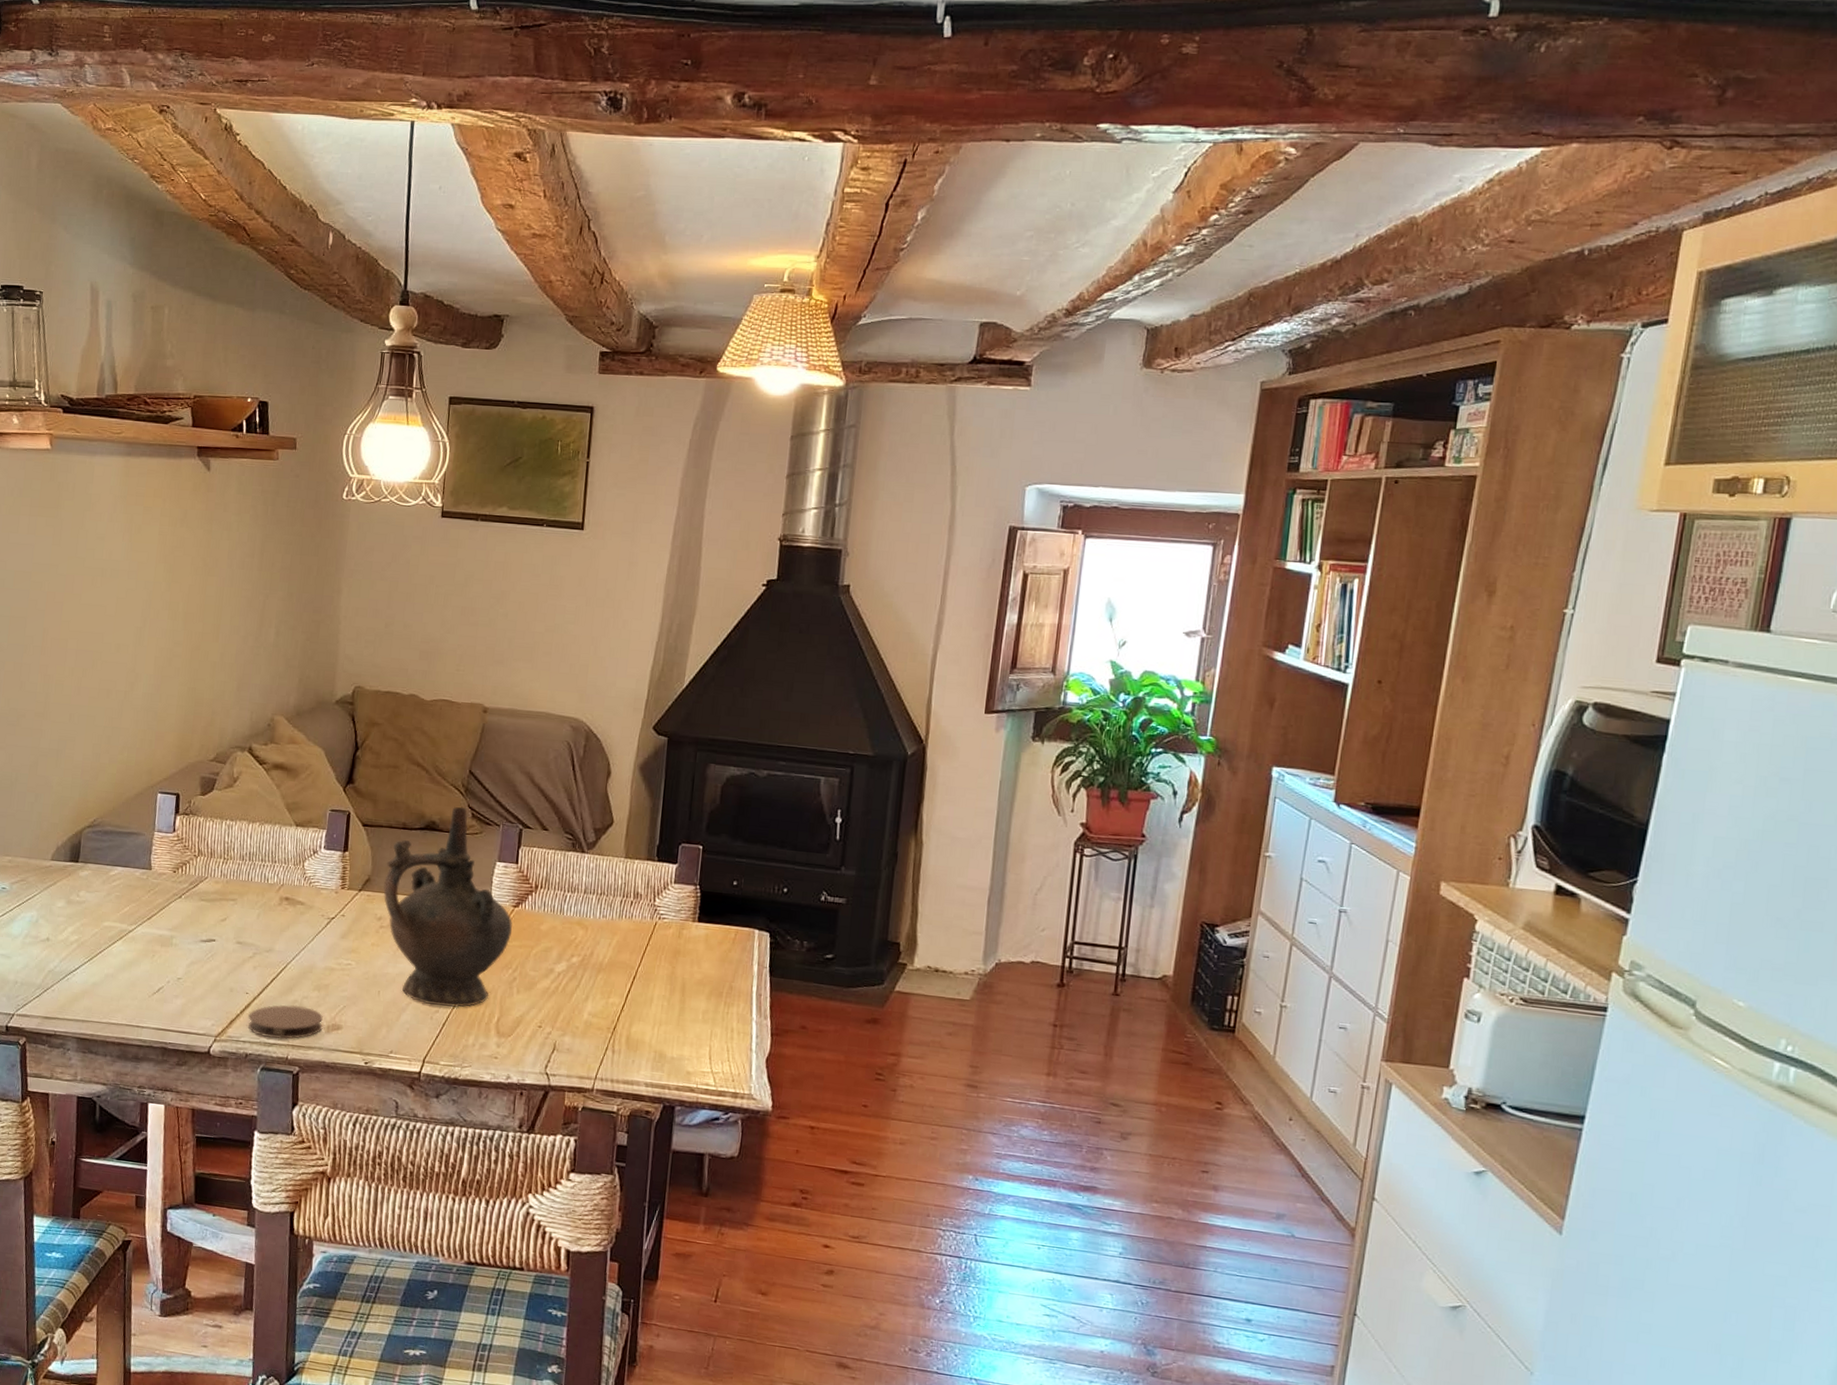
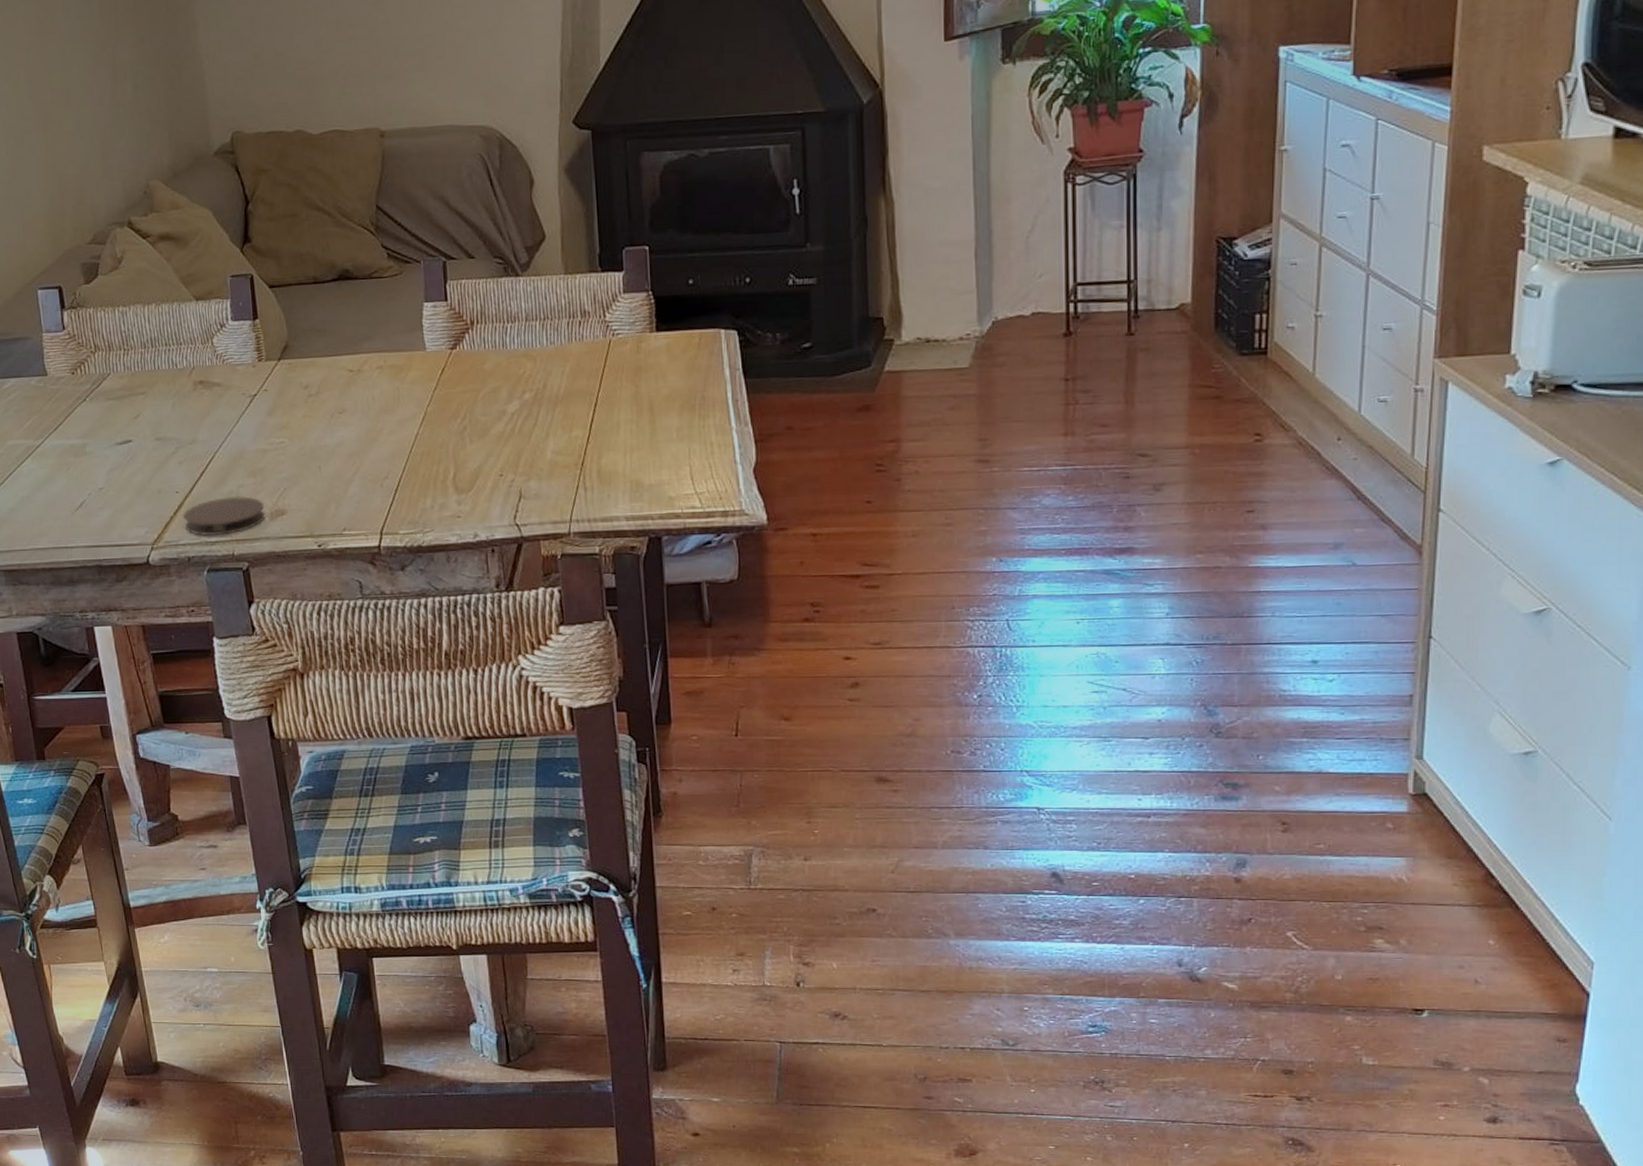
ceremonial vessel: present [383,806,512,1007] -> none [302,248,453,471]

